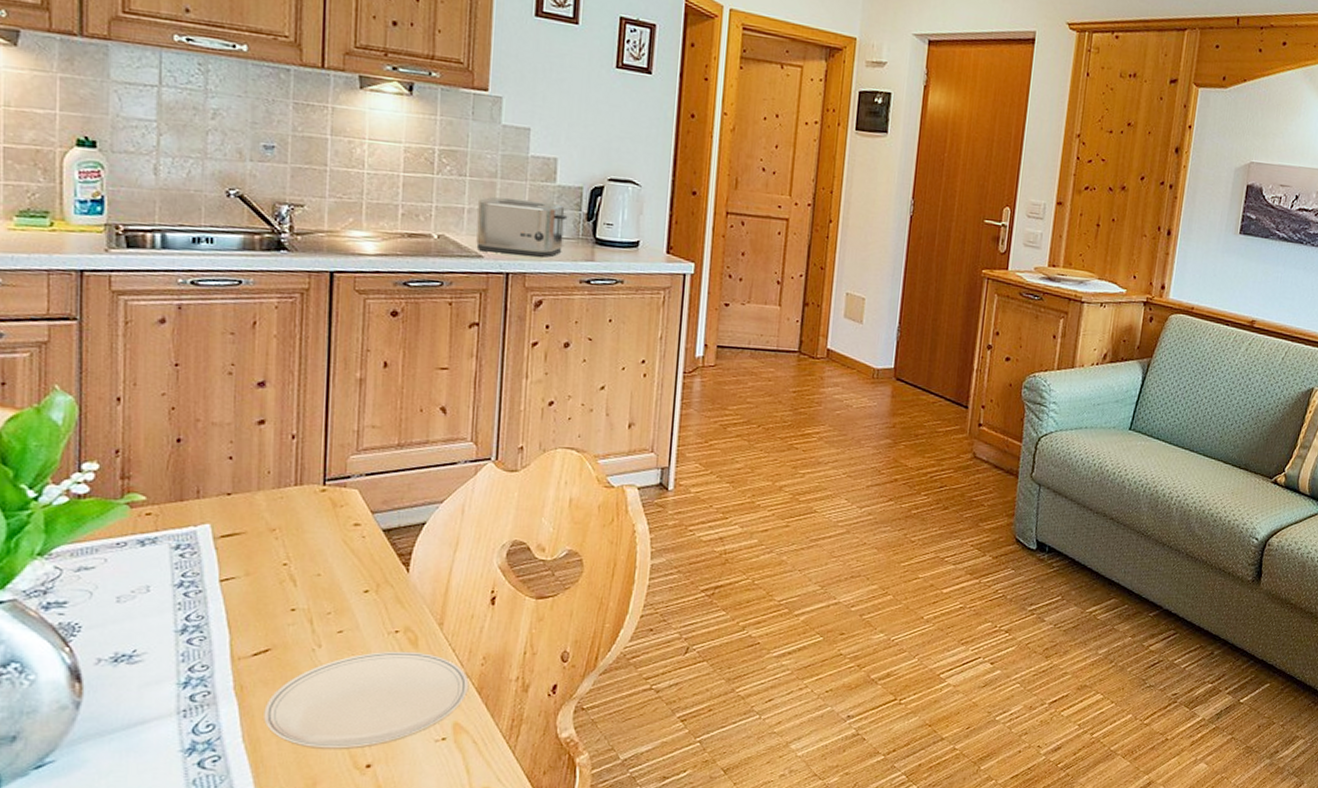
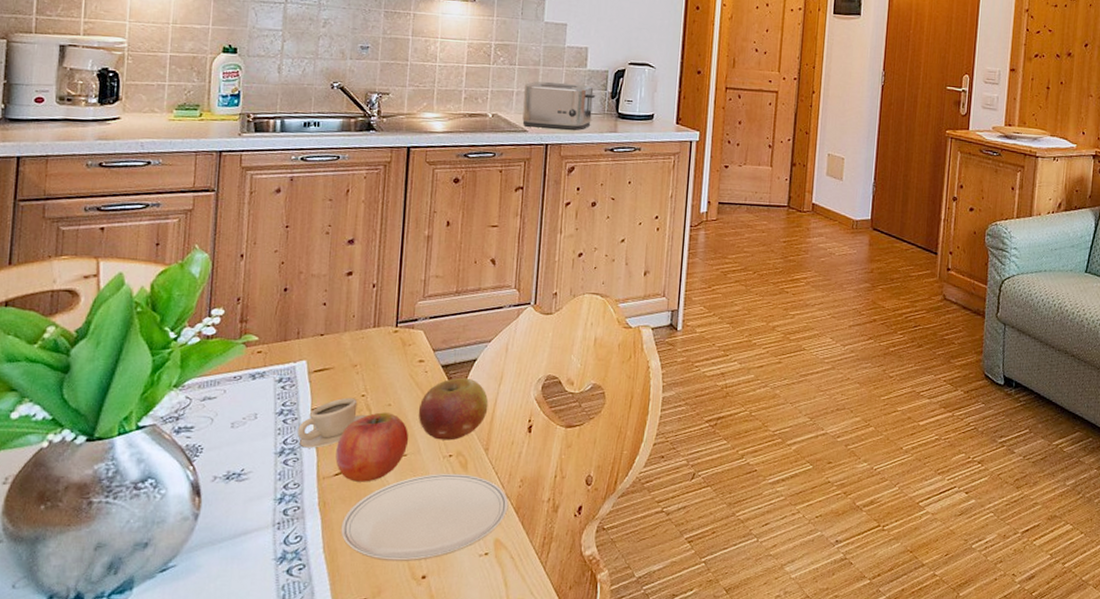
cup: none [203,566,292,625] -> present [298,397,368,448]
fruit: none [253,583,345,663] -> present [335,412,409,482]
fruit: none [355,543,442,615] -> present [418,377,489,441]

